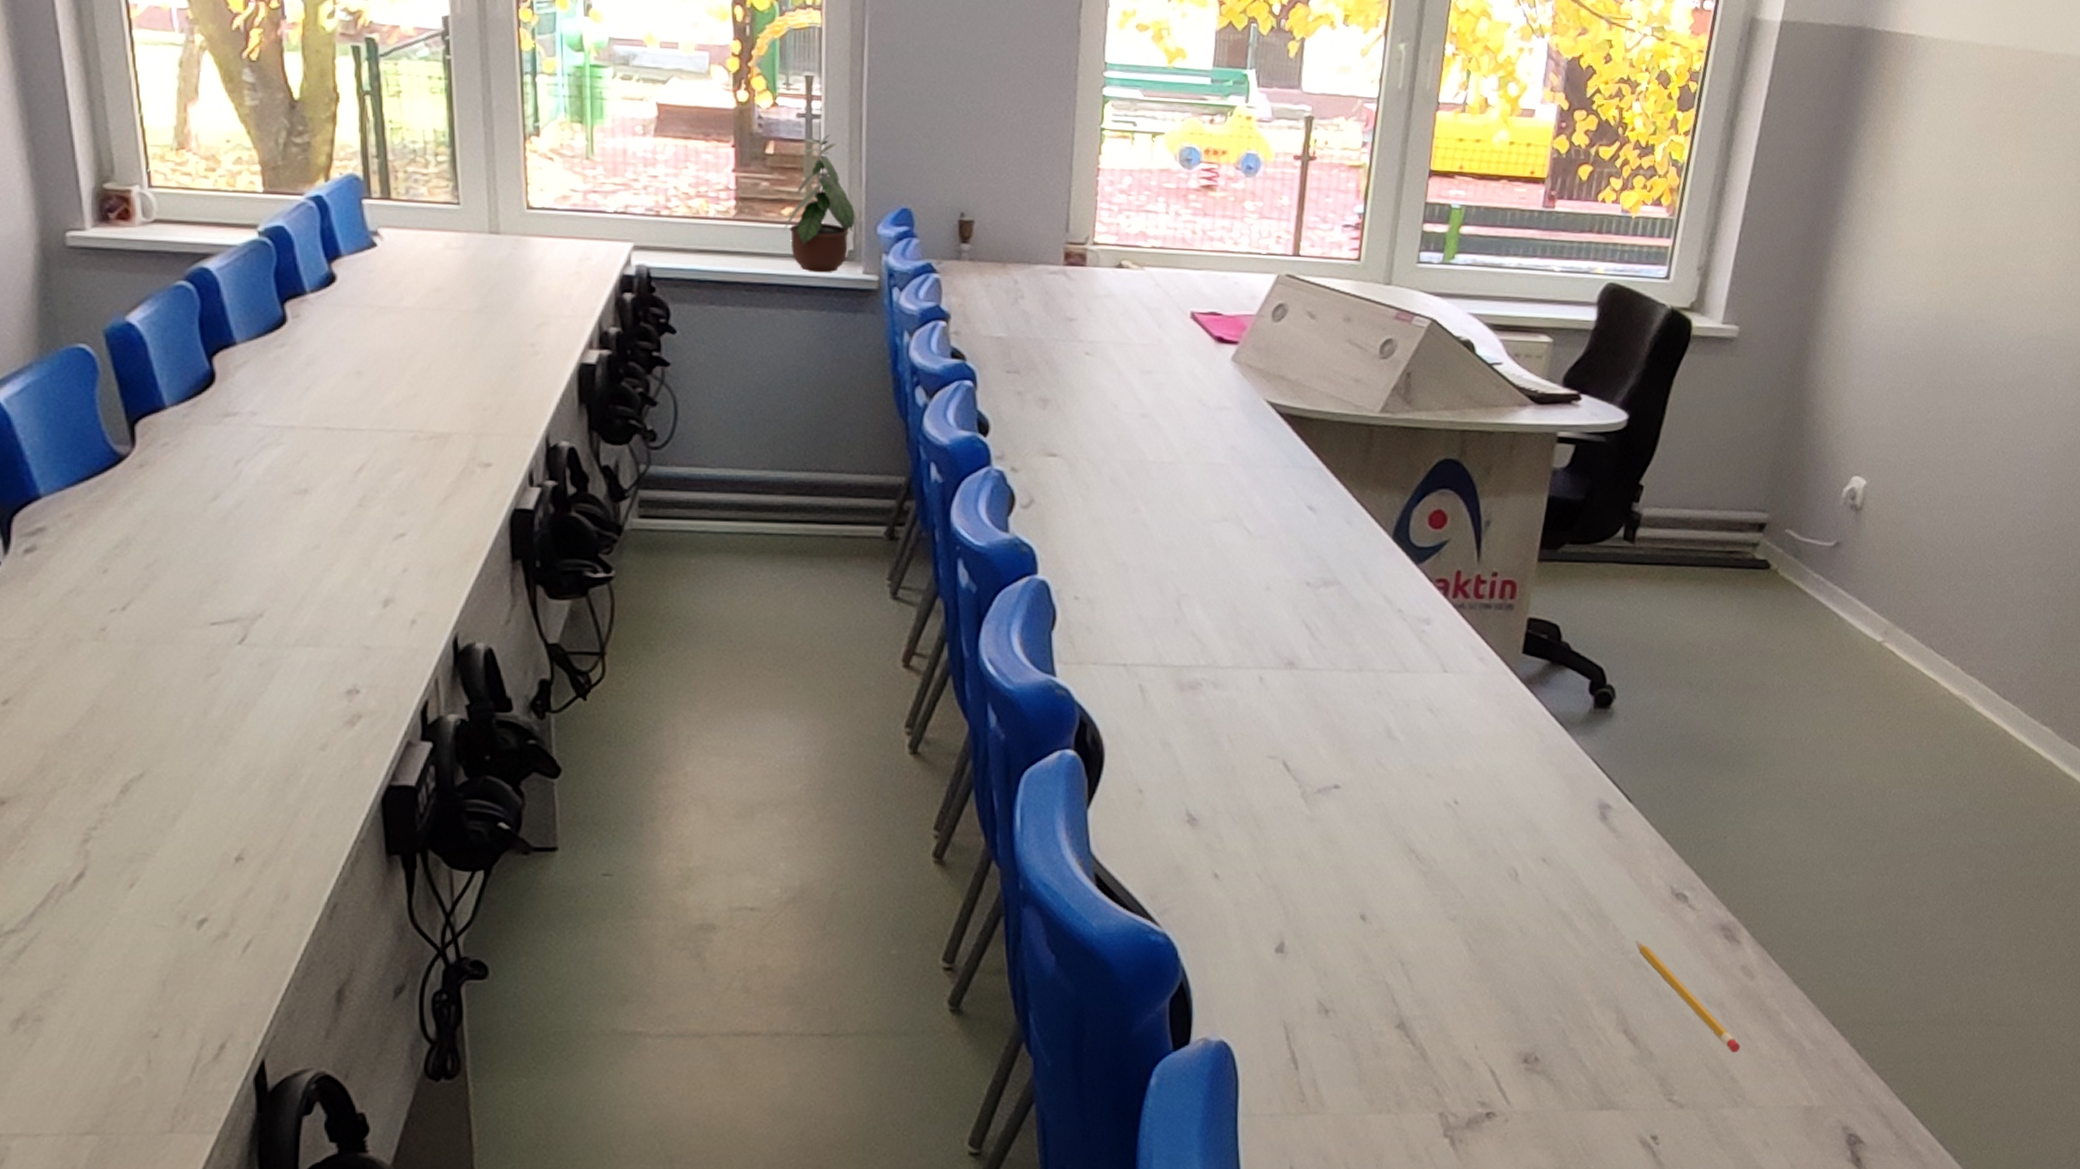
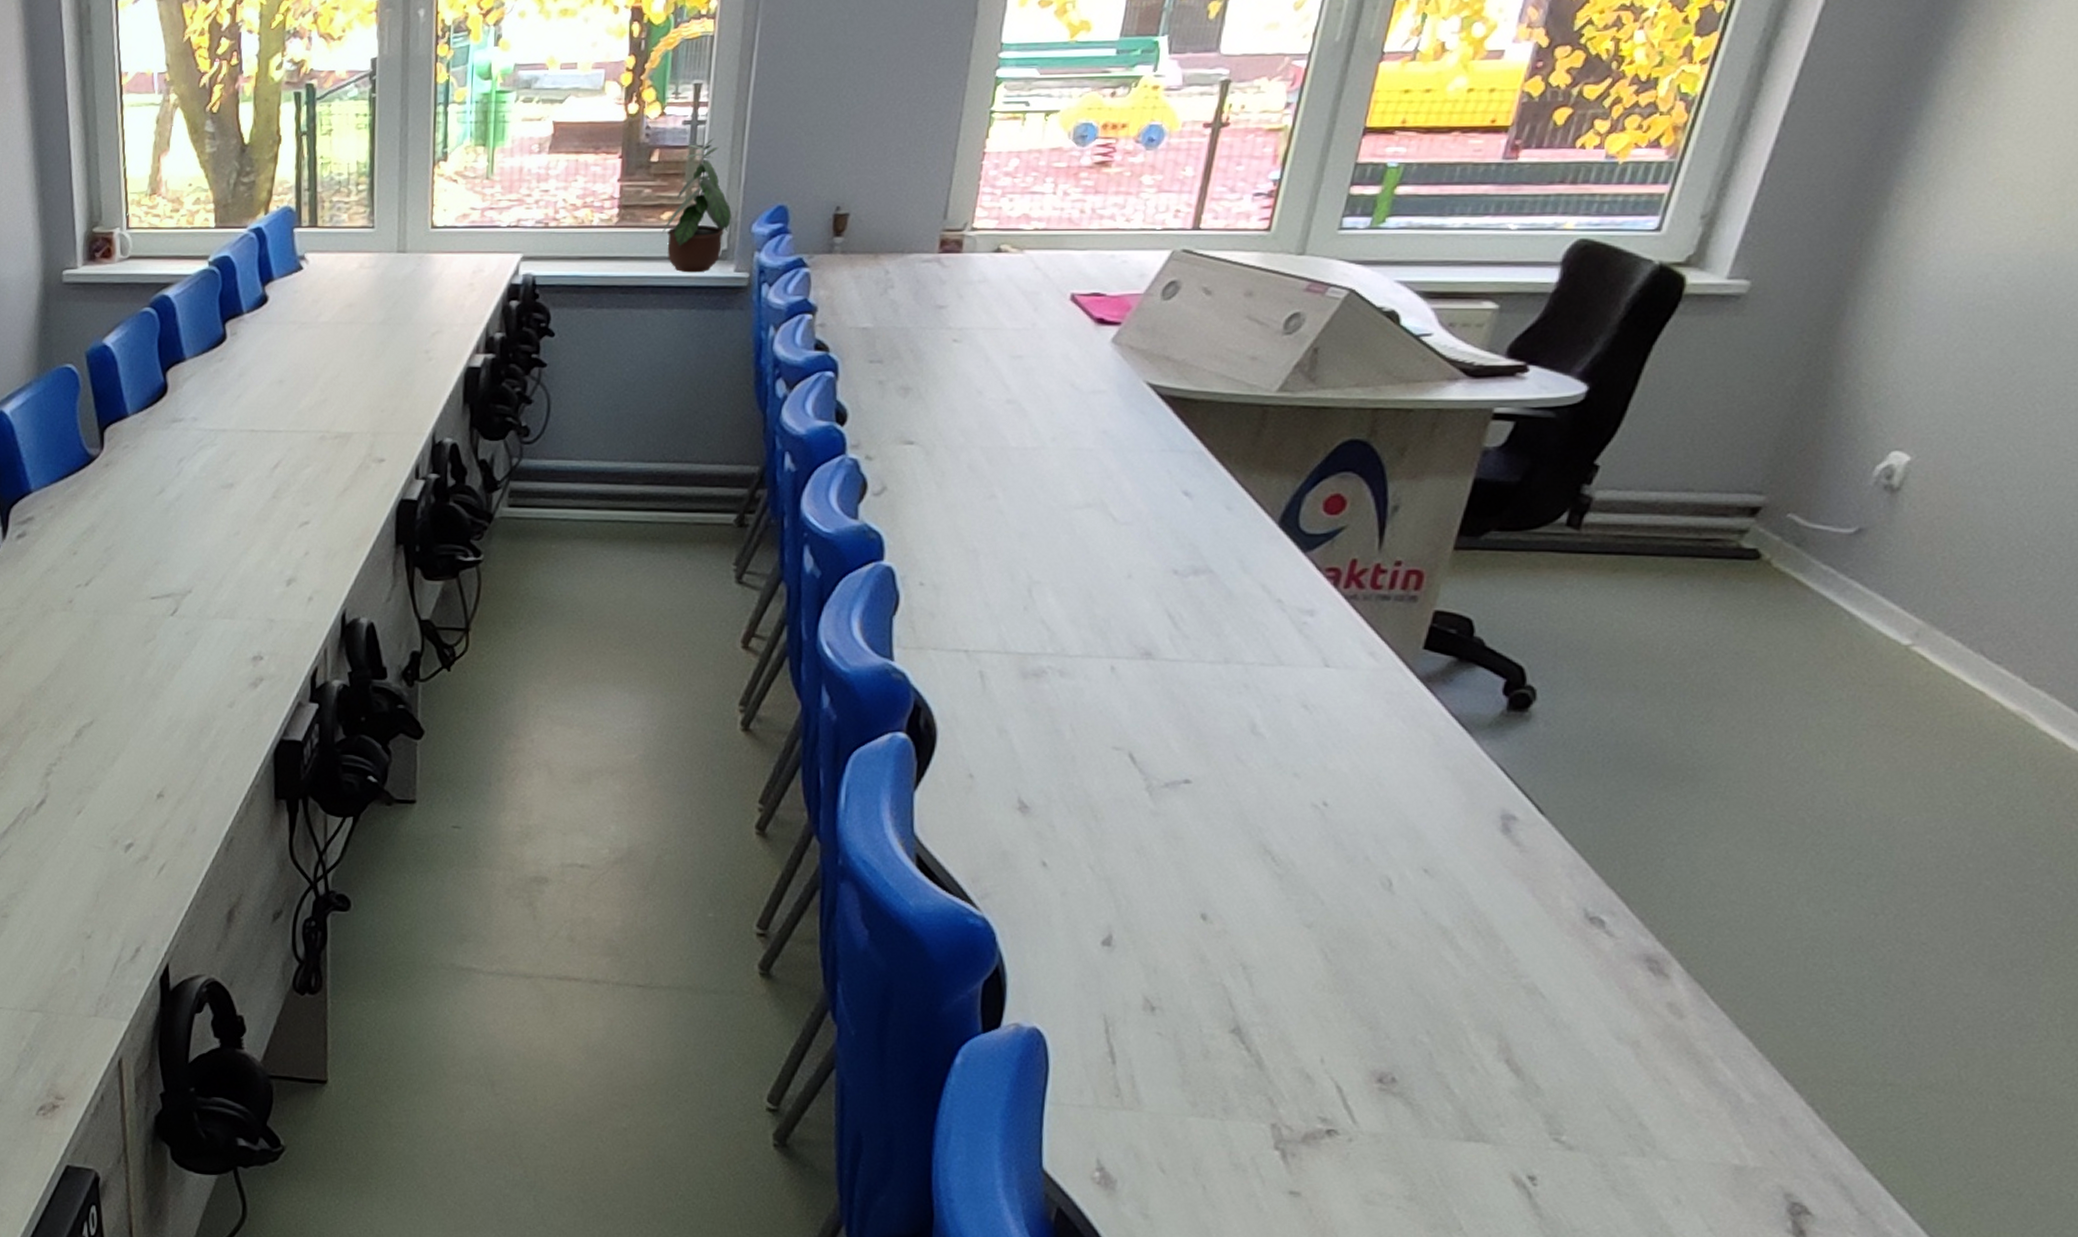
pencil: present [1635,941,1740,1053] -> none [1531,965,1656,1097]

